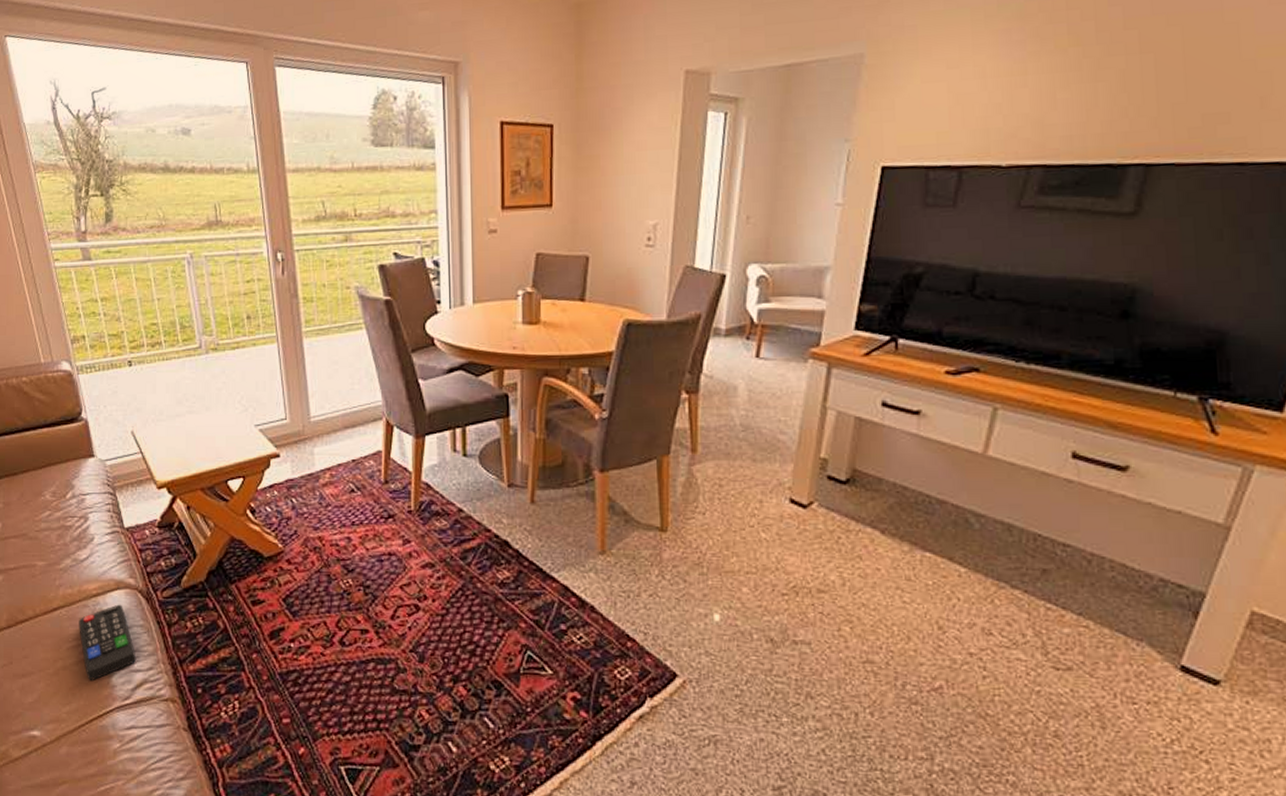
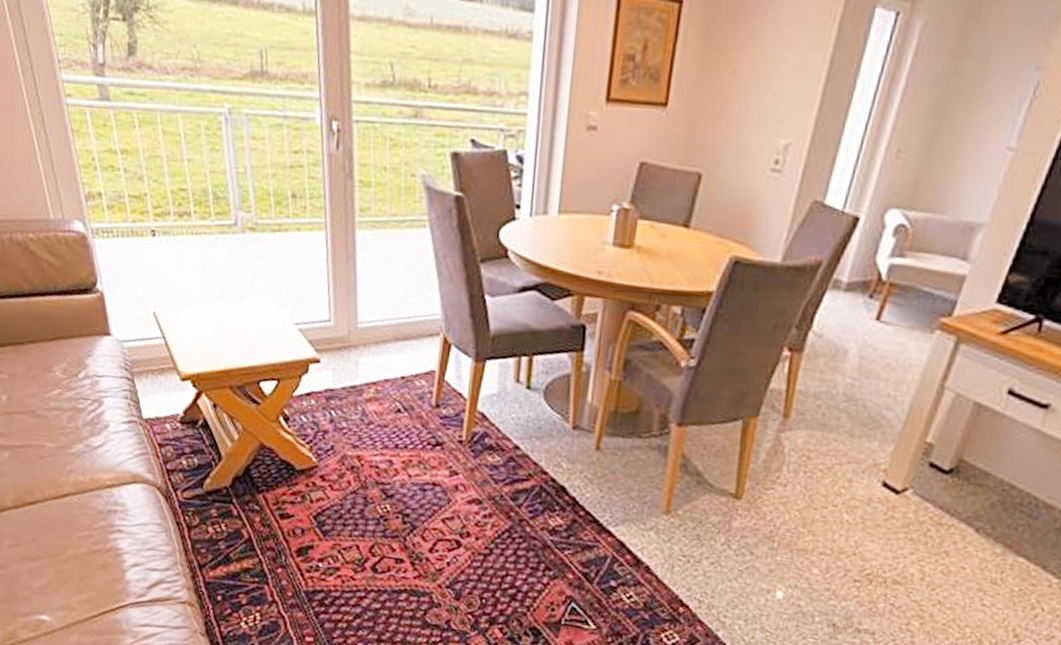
remote control: present [79,604,135,680] -> none [91,498,152,573]

